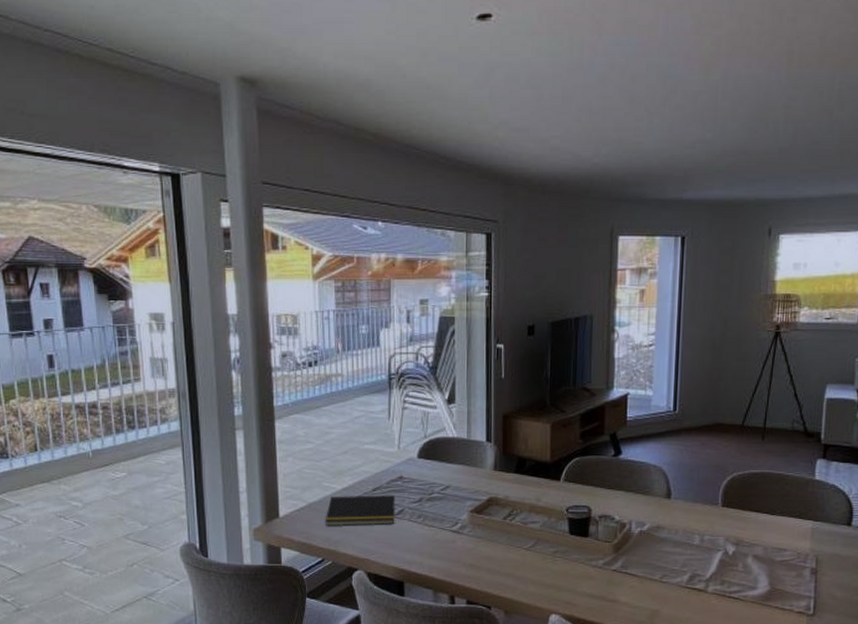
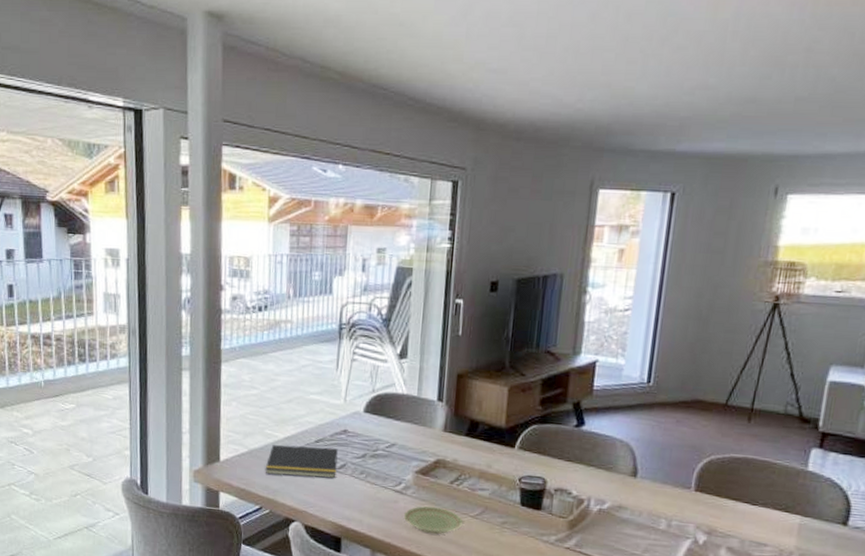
plate: none [461,542,517,570] -> present [403,506,463,535]

